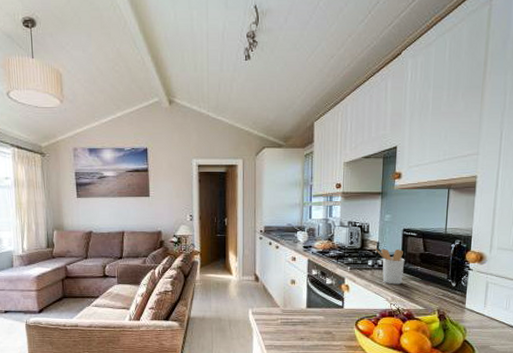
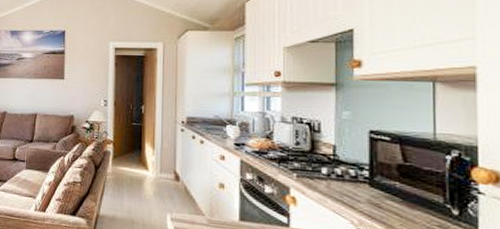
utensil holder: present [374,247,405,285] -> none [329,151,375,204]

